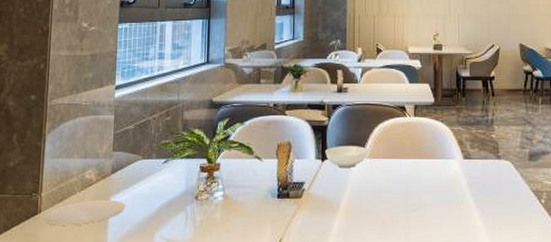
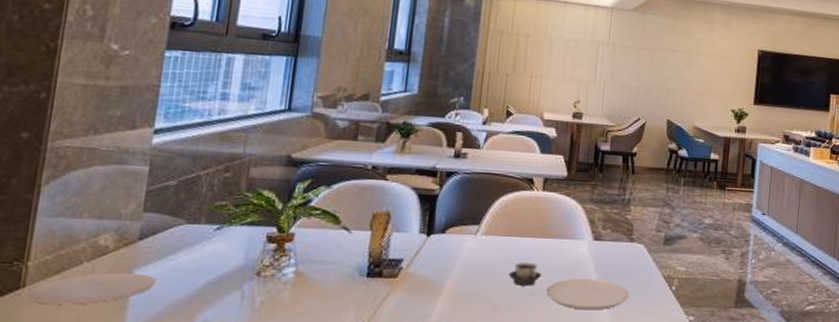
bowl: present [325,146,368,168] -> none [432,219,485,245]
cup: none [392,181,422,202] -> present [508,261,542,286]
plate: none [427,195,502,224] -> present [546,279,630,311]

